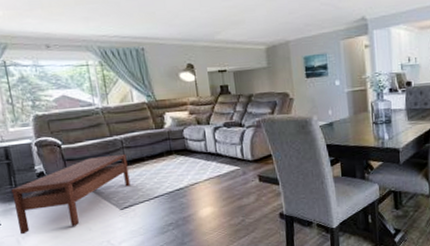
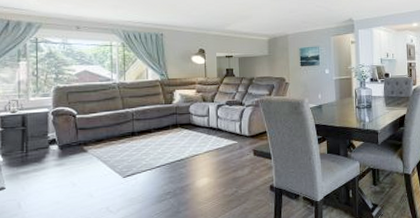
coffee table: present [11,154,131,235] -> none [22,126,136,199]

